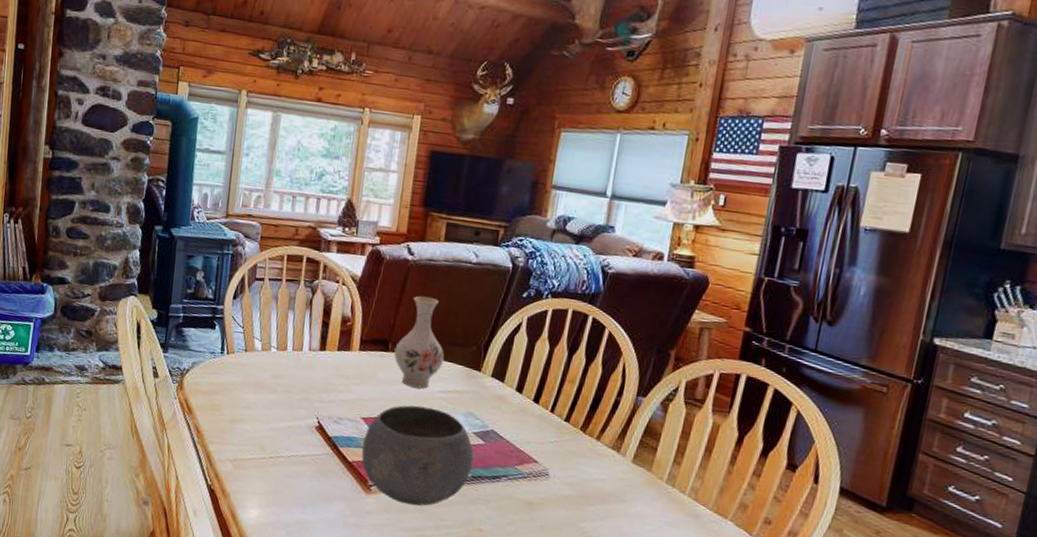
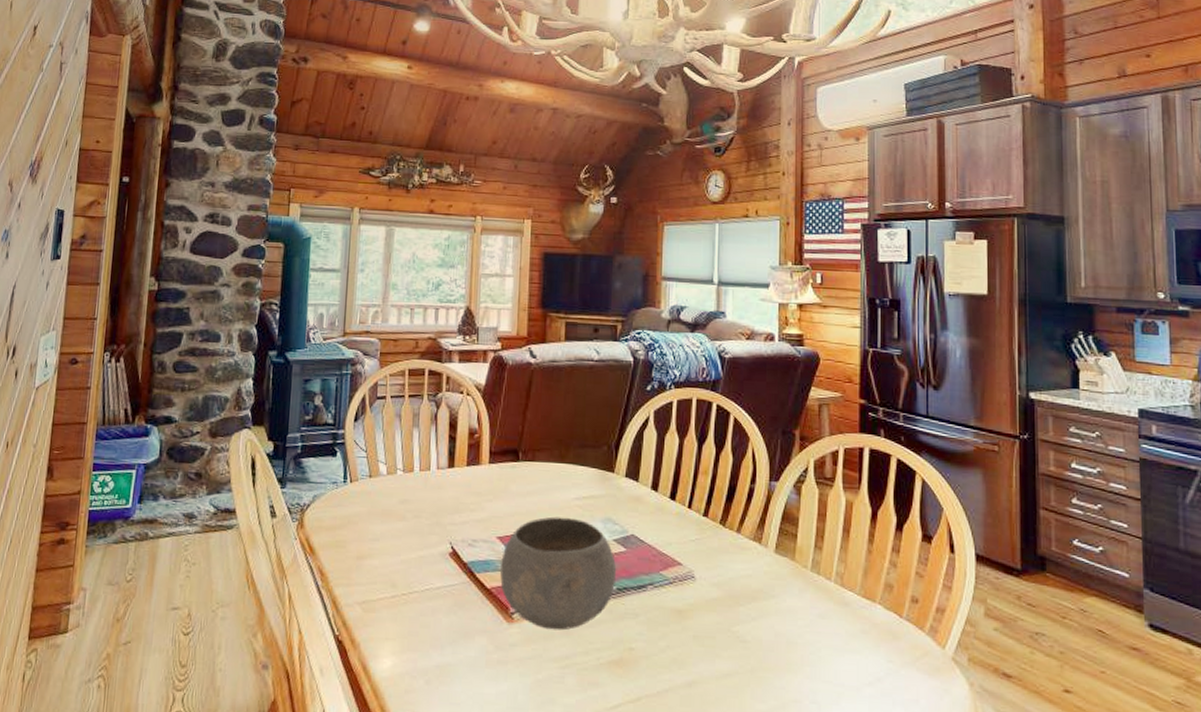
vase: present [394,296,445,389] -> none [525,399,577,498]

